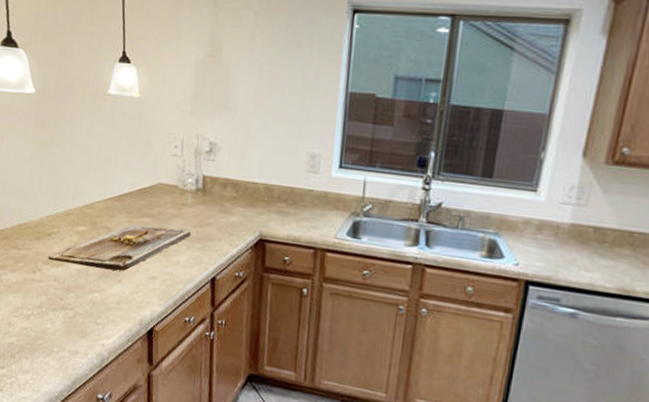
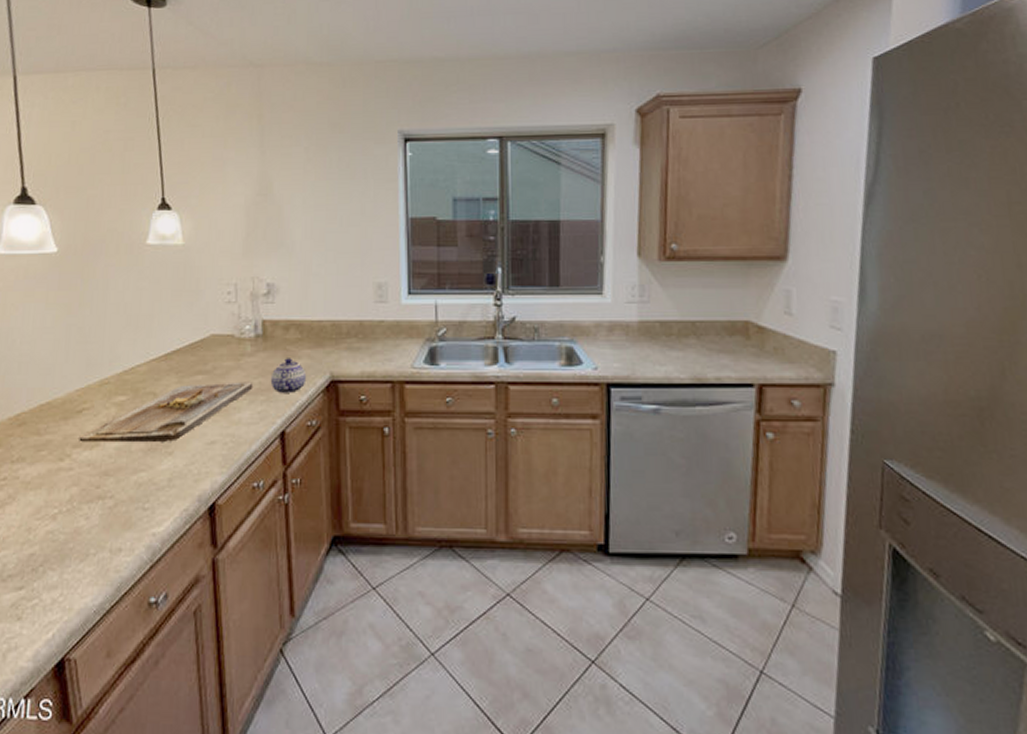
teapot: none [206,213,239,245] -> present [270,358,307,393]

